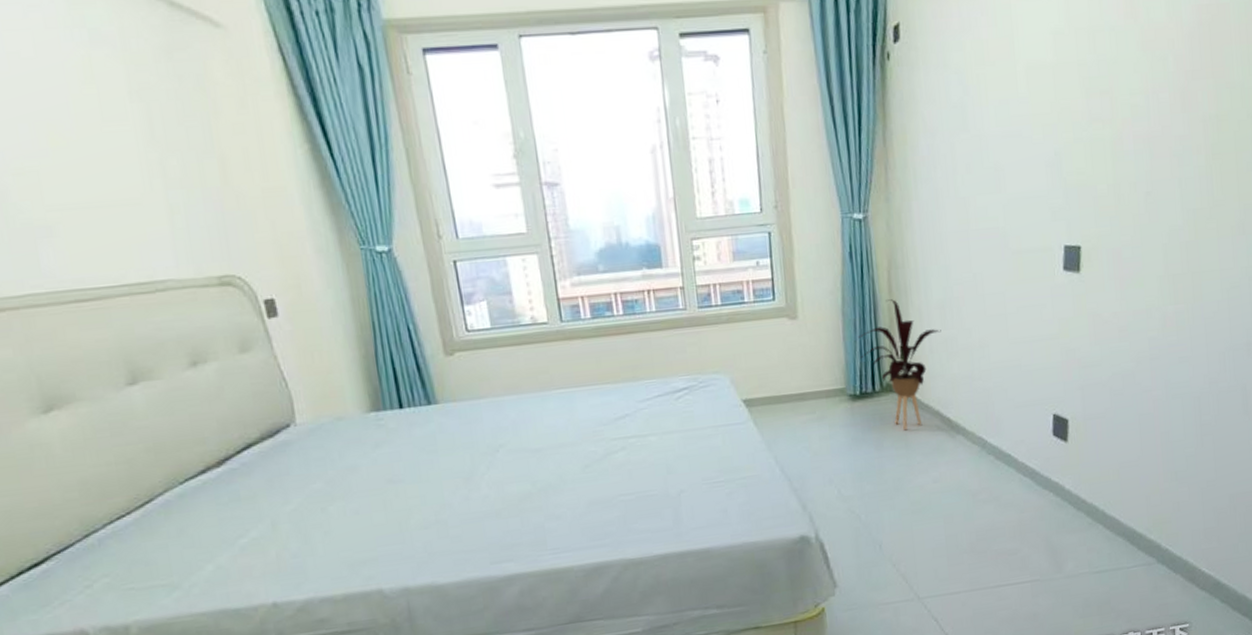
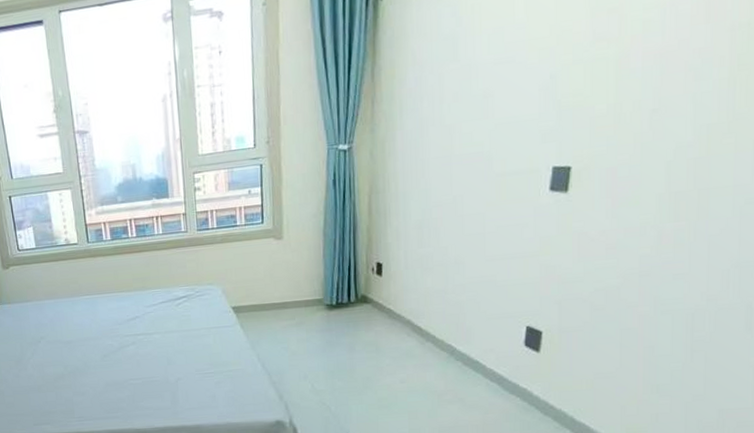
house plant: present [858,299,941,431] -> none [337,221,418,337]

